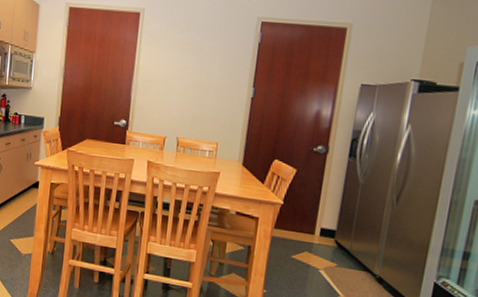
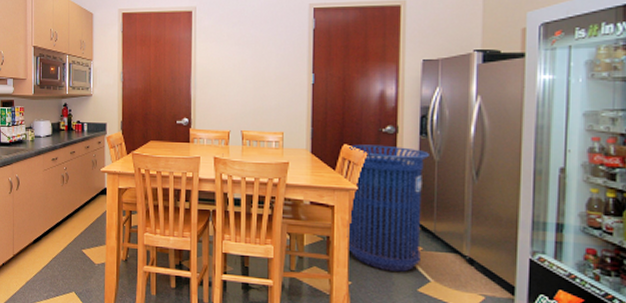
recycling bin: none [265,161,355,285] -> present [346,144,429,272]

